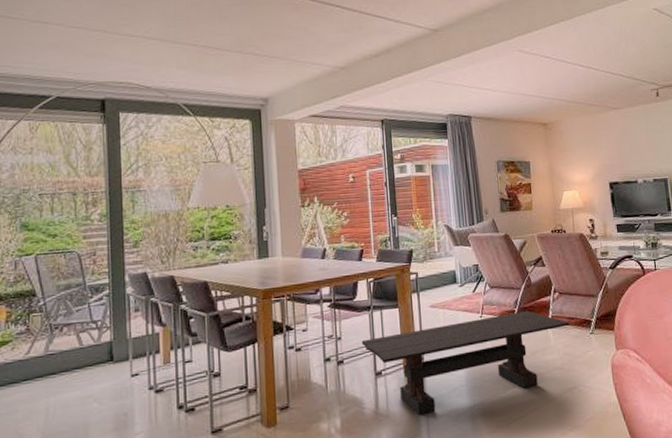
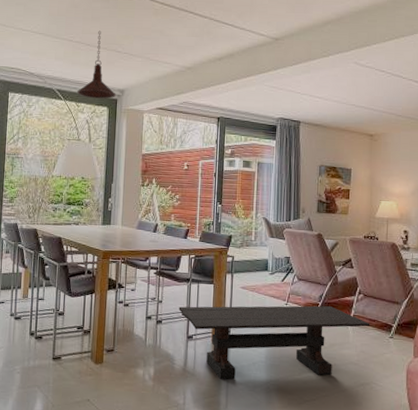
pendant light: none [209,31,259,111] -> present [76,30,116,99]

